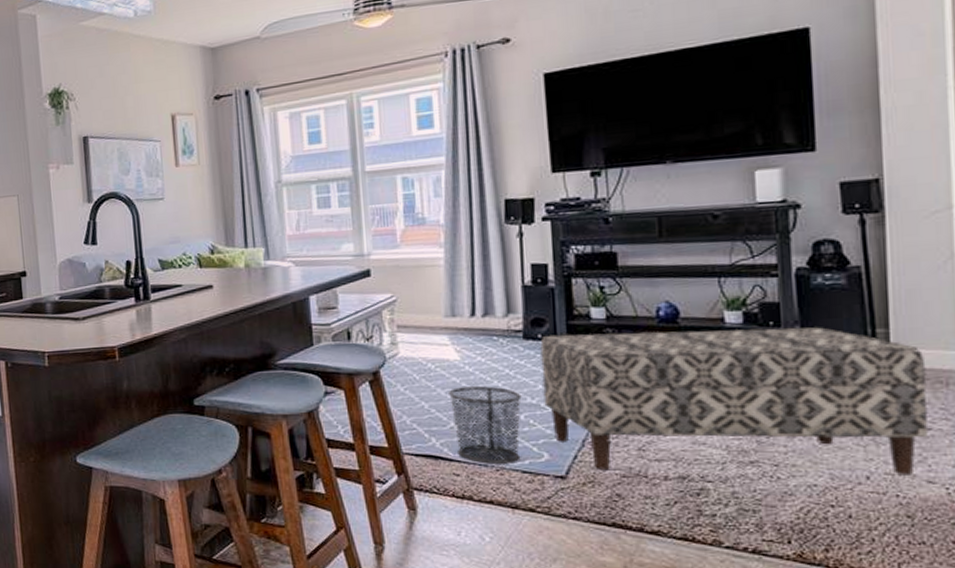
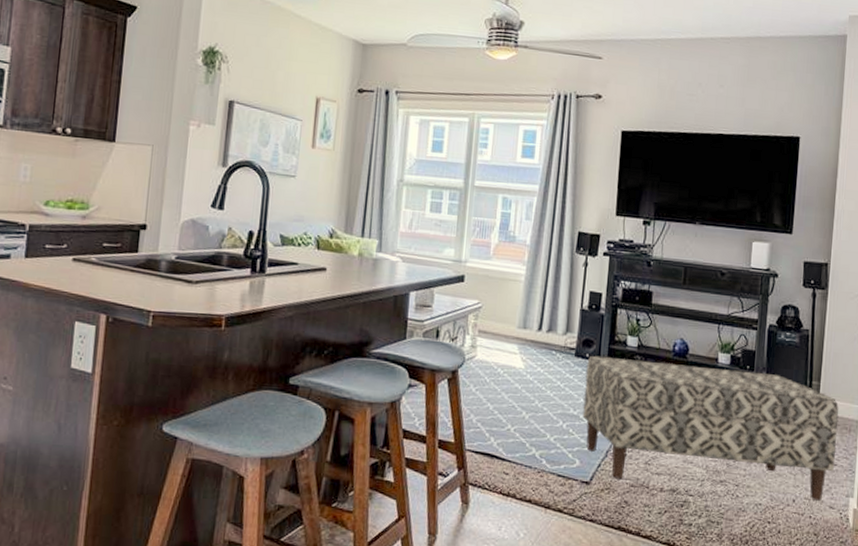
waste bin: present [449,386,522,464] -> none [510,393,567,467]

